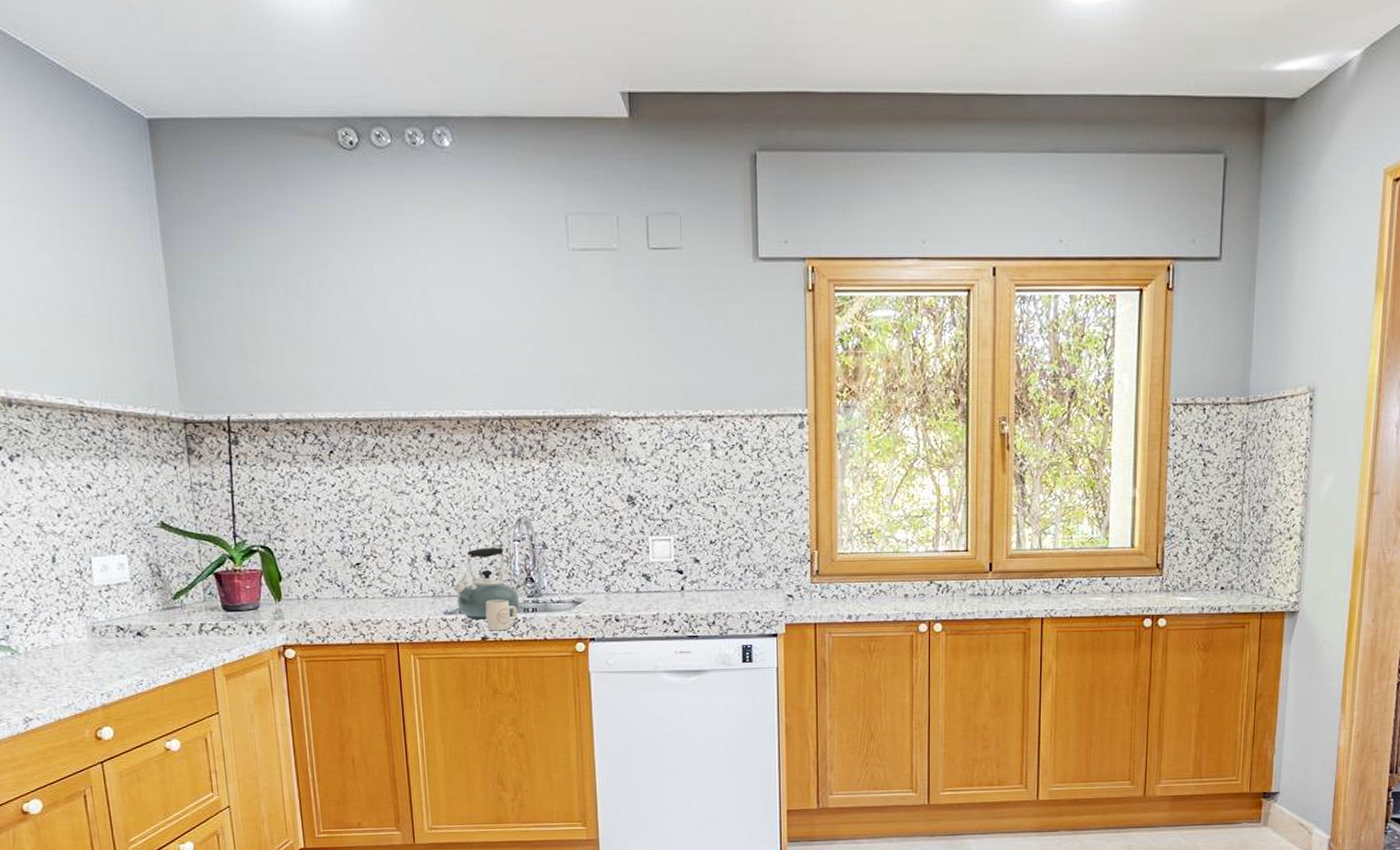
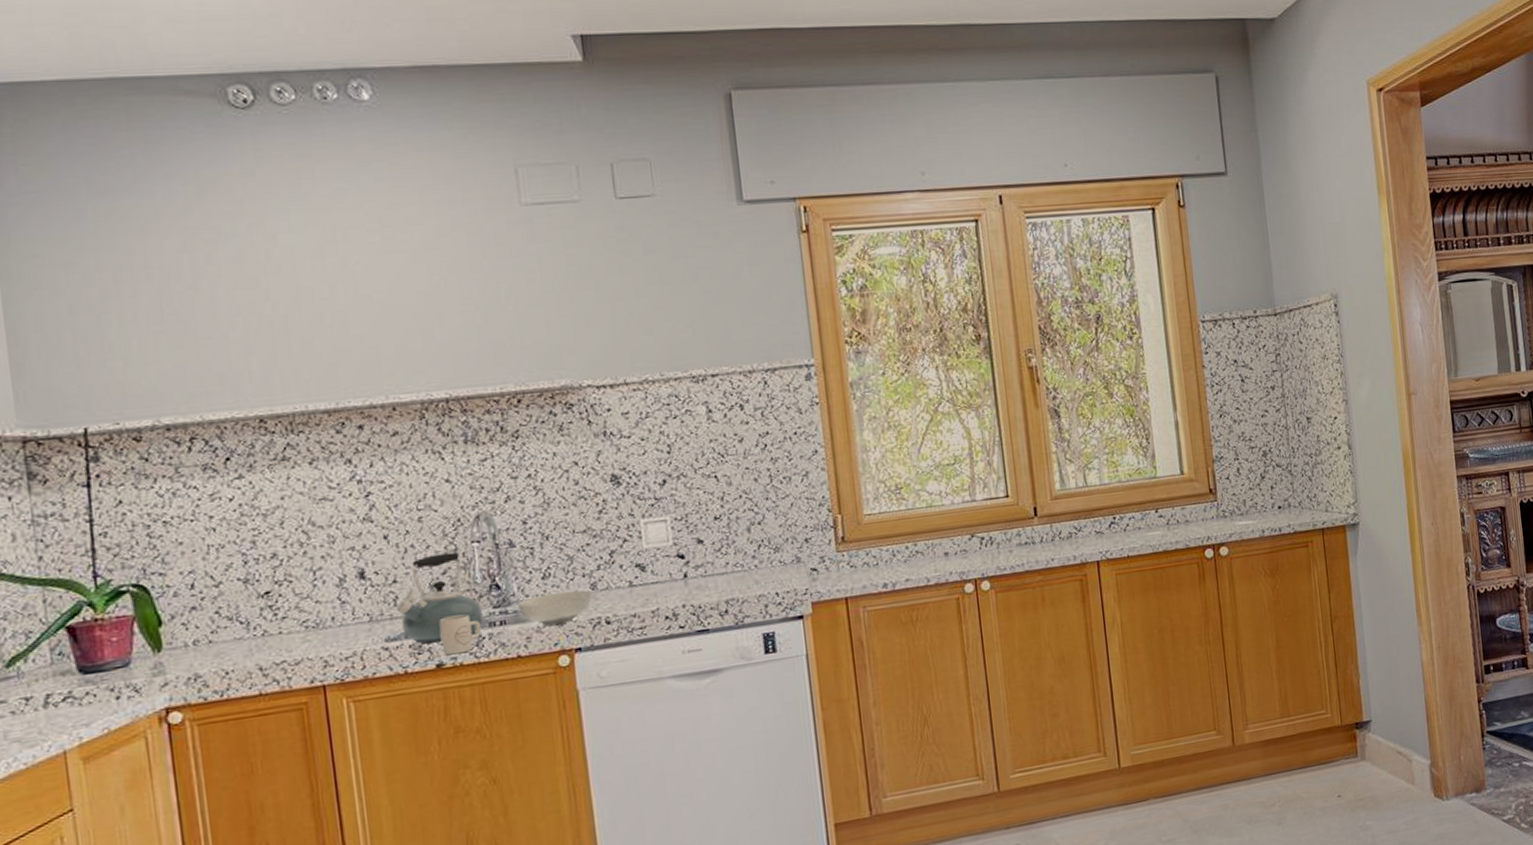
bowl: none [545,591,607,616] -> present [516,590,594,626]

